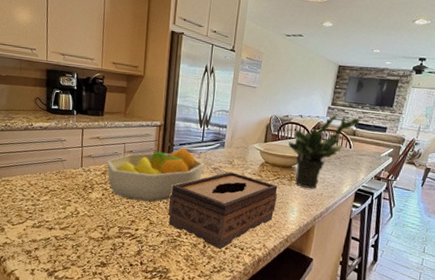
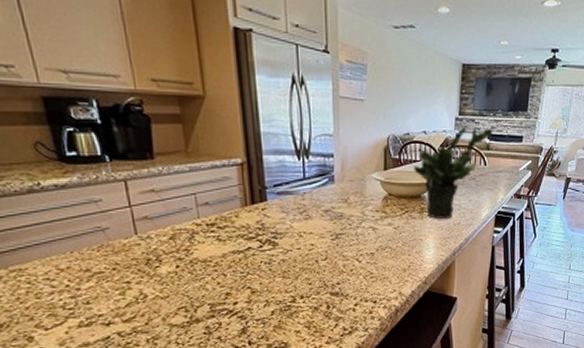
fruit bowl: present [106,146,205,202] -> none [172,188,312,267]
tissue box: present [168,172,278,249] -> none [272,212,408,307]

